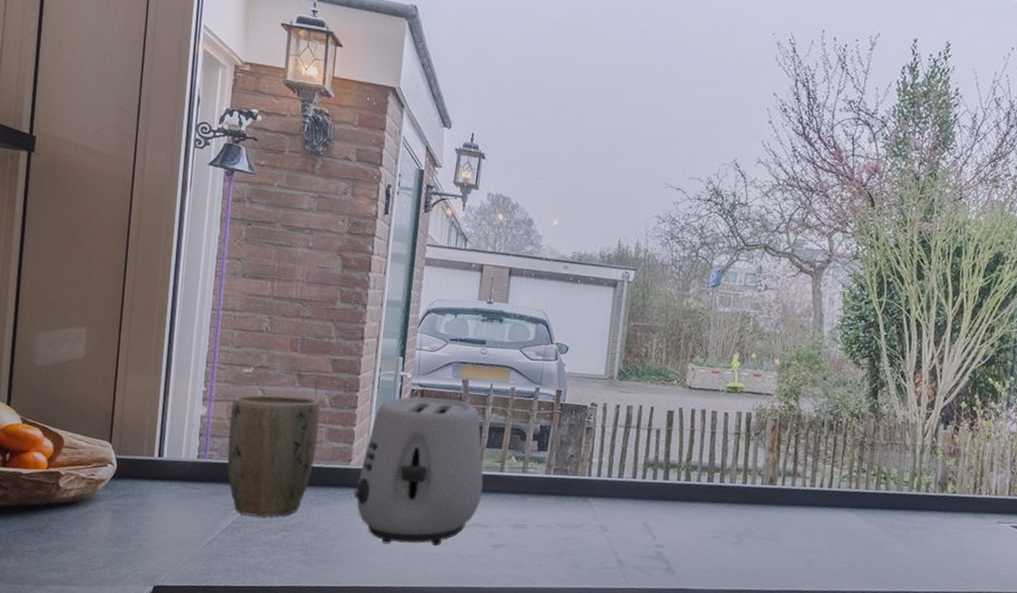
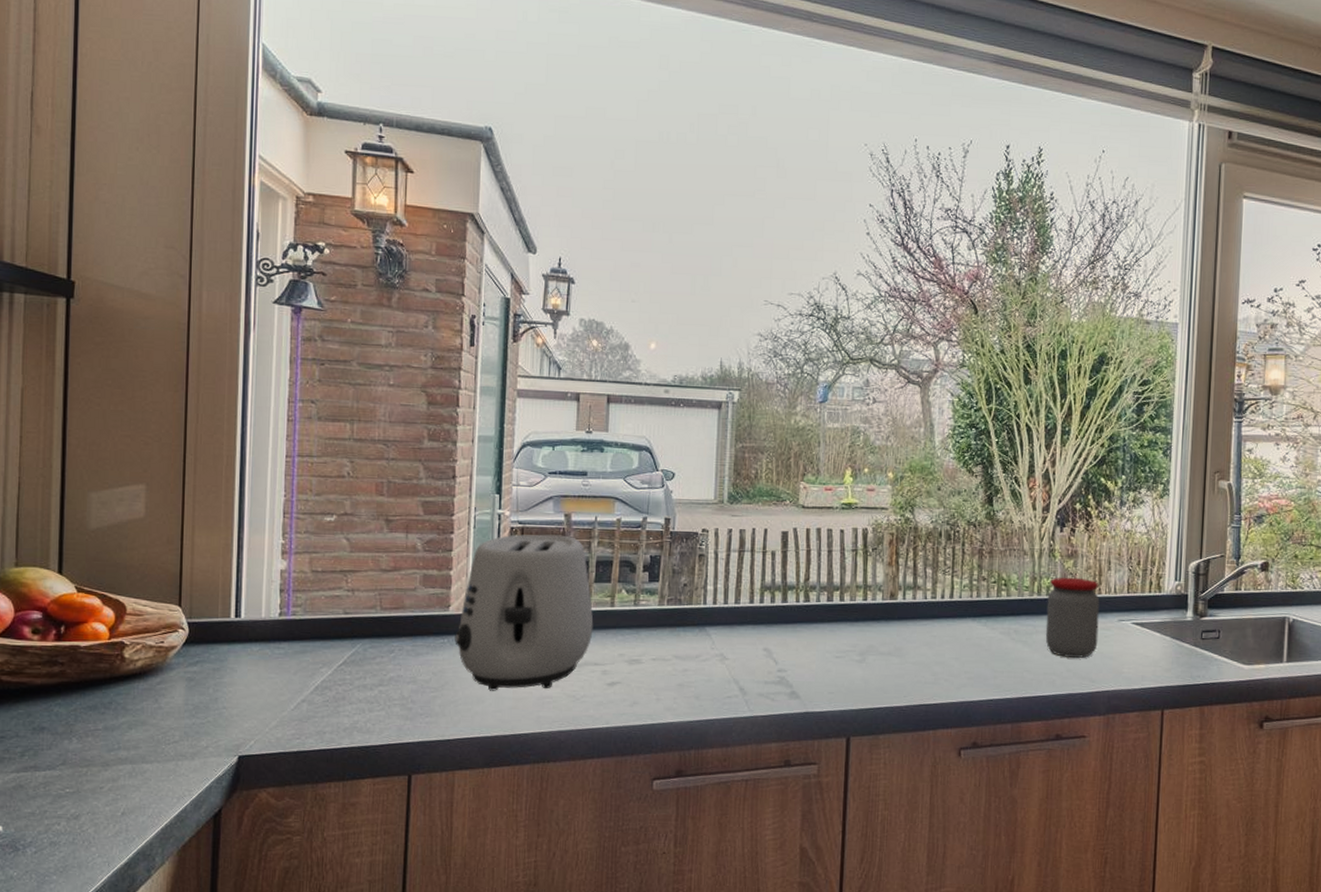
plant pot: present [227,394,320,517] -> none [312,543,412,673]
jar: none [922,475,980,557] -> present [1045,577,1100,658]

